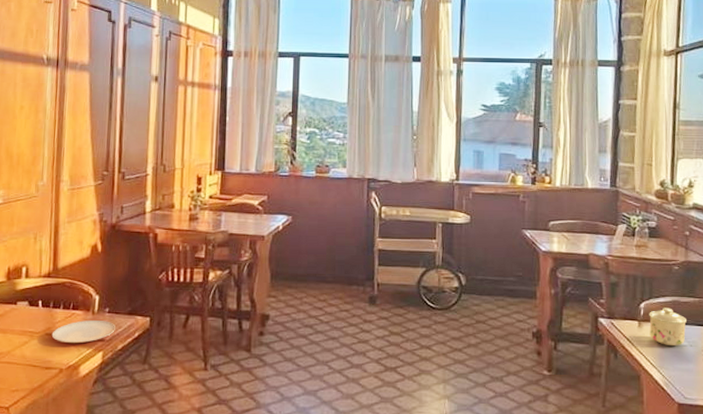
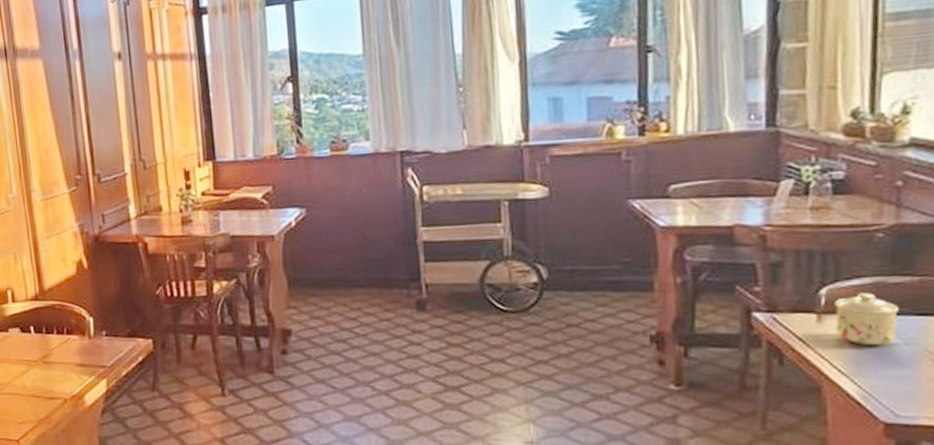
plate: present [51,320,117,344] -> none [49,345,117,372]

